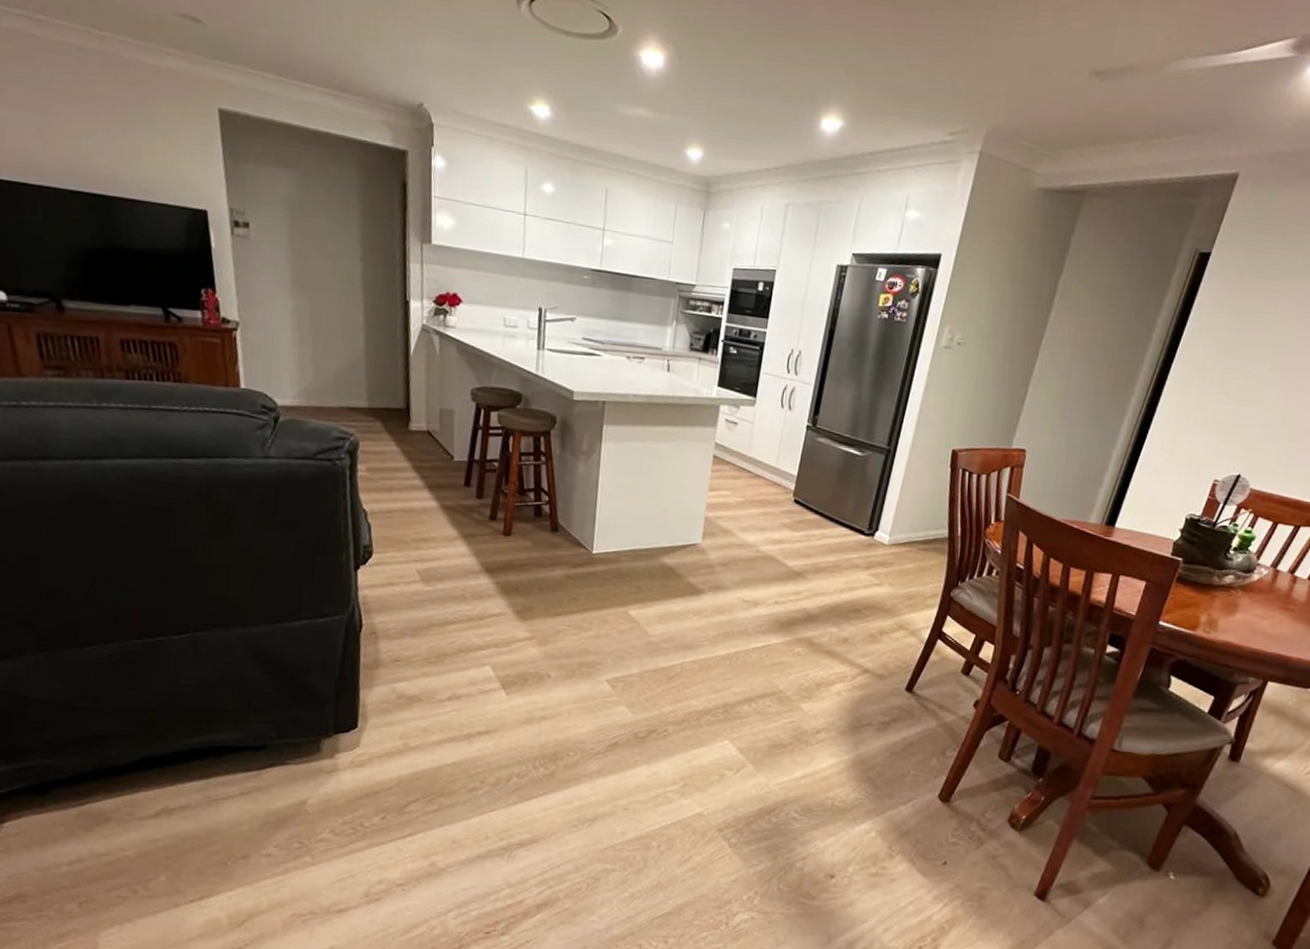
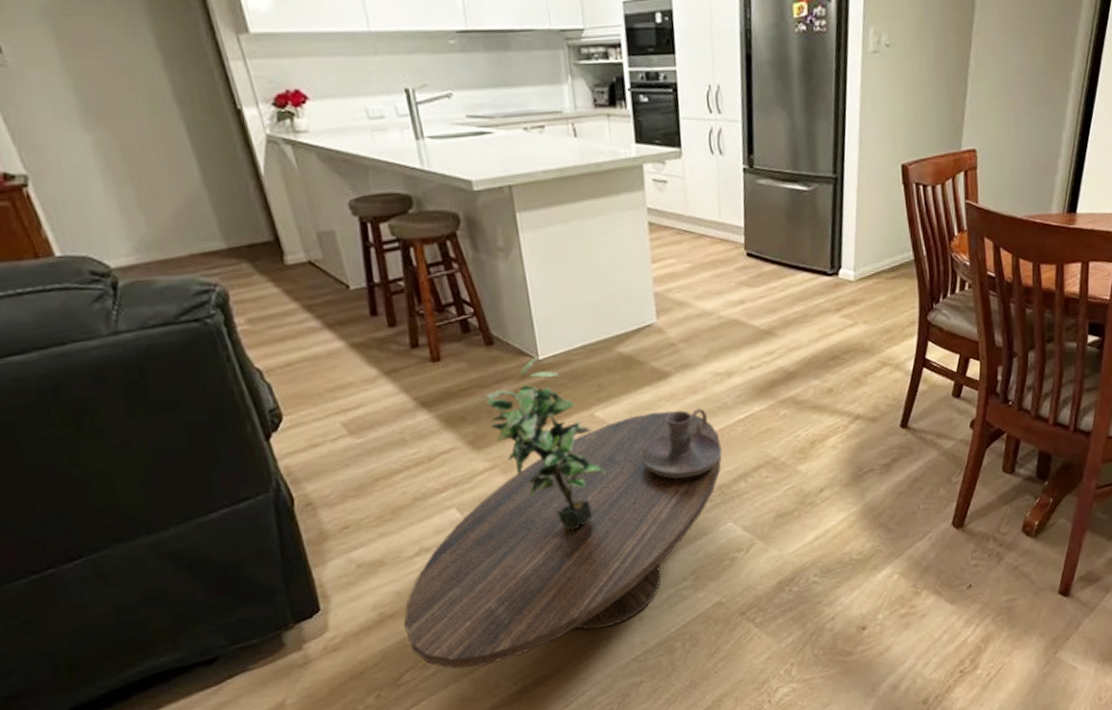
coffee table: none [421,622,735,816] -> present [403,411,722,670]
potted plant: none [536,549,627,711] -> present [483,355,606,530]
candle holder: none [659,626,735,690] -> present [640,408,722,479]

